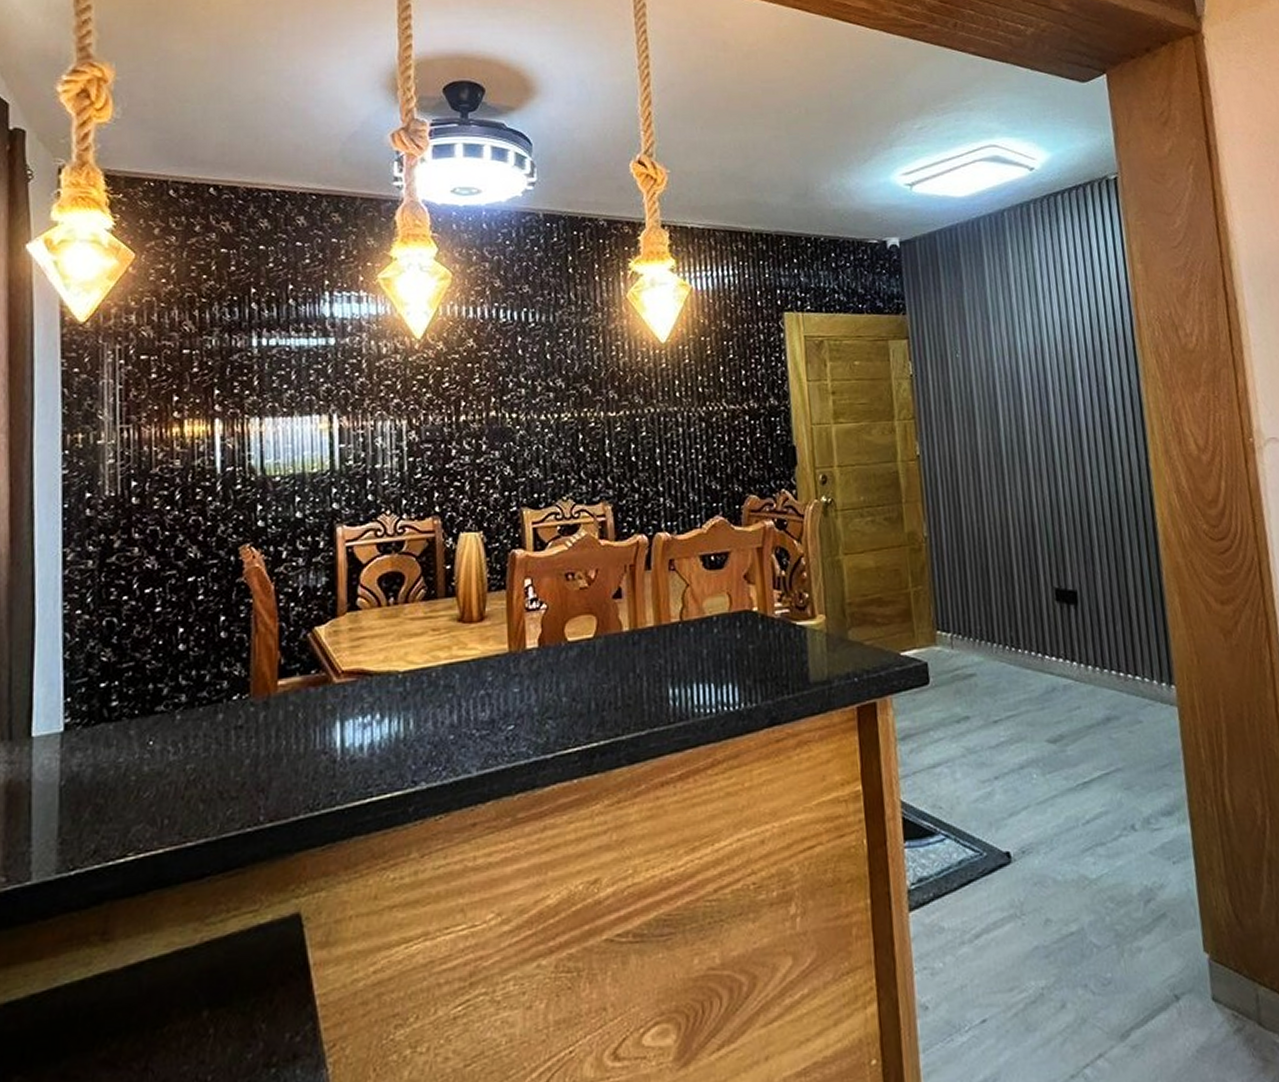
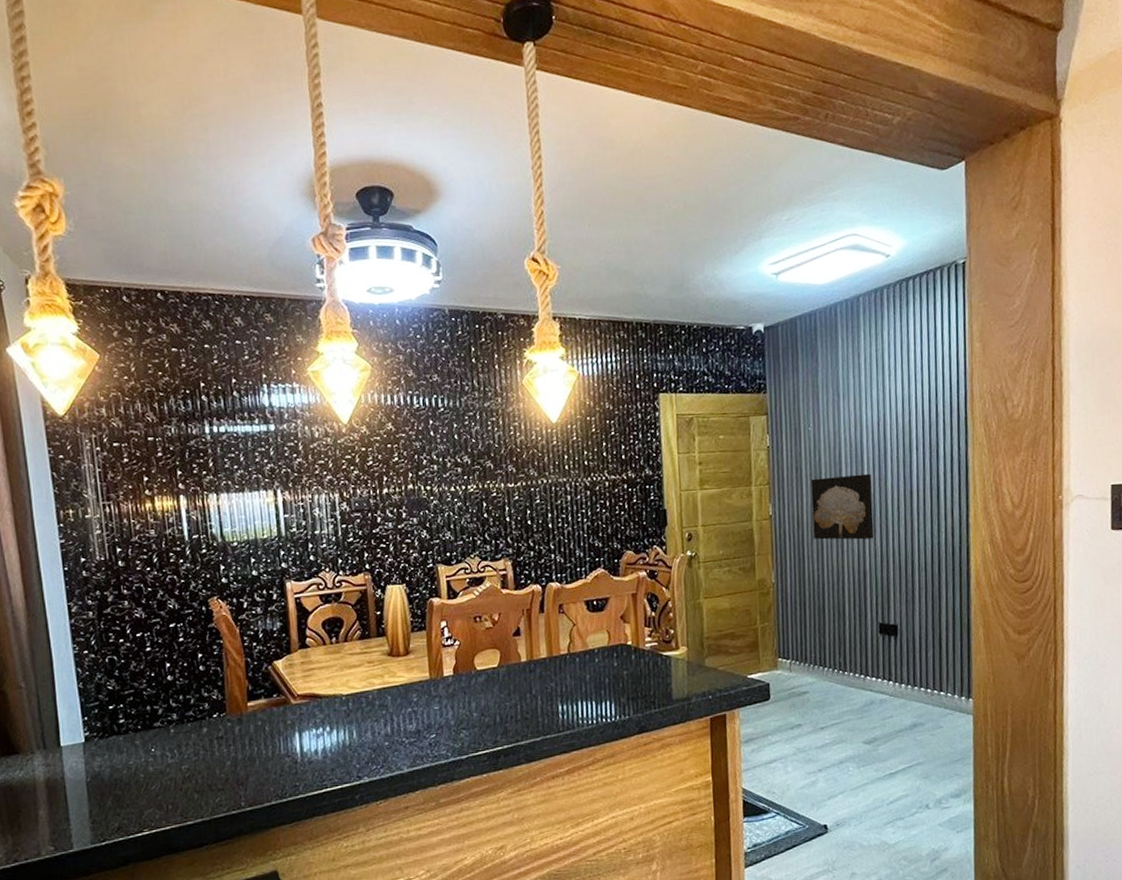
wall art: none [962,408,1041,486] -> present [811,473,874,540]

